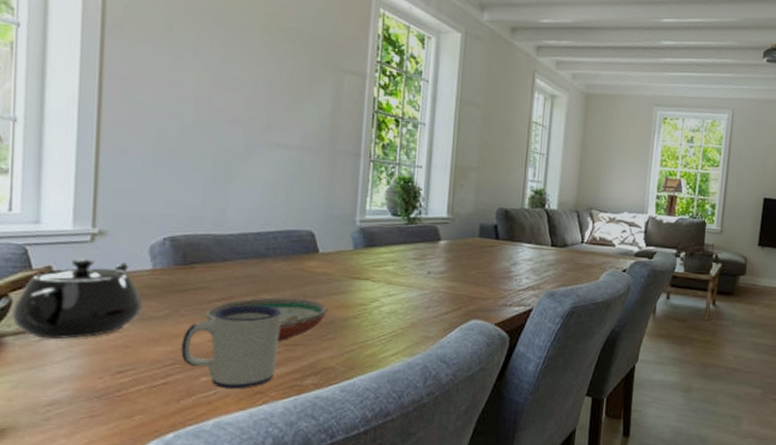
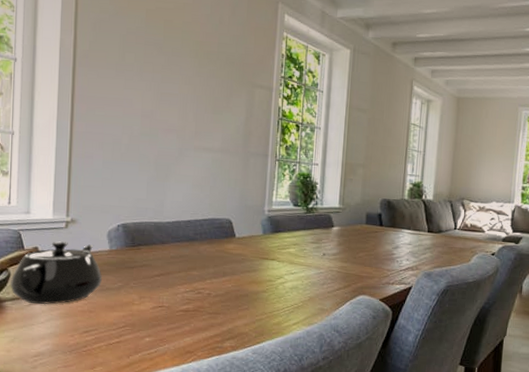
mug: present [181,304,282,390] -> none [130,279,207,349]
decorative bowl: present [205,297,328,341] -> none [148,273,242,310]

